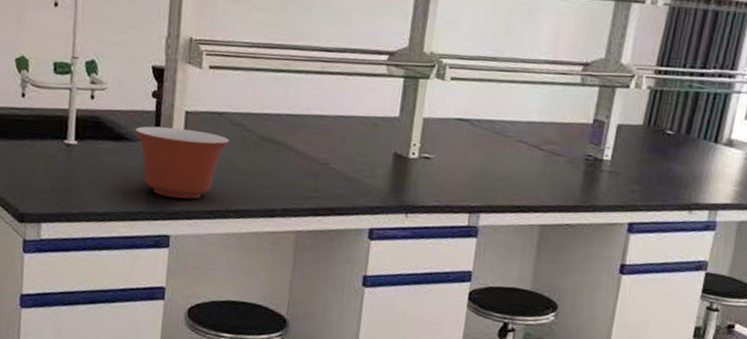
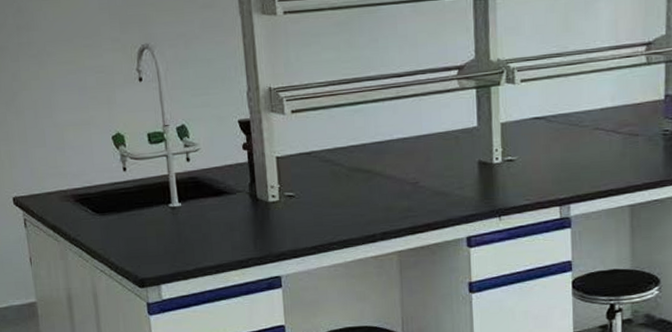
mixing bowl: present [134,126,230,199] -> none [232,173,323,240]

